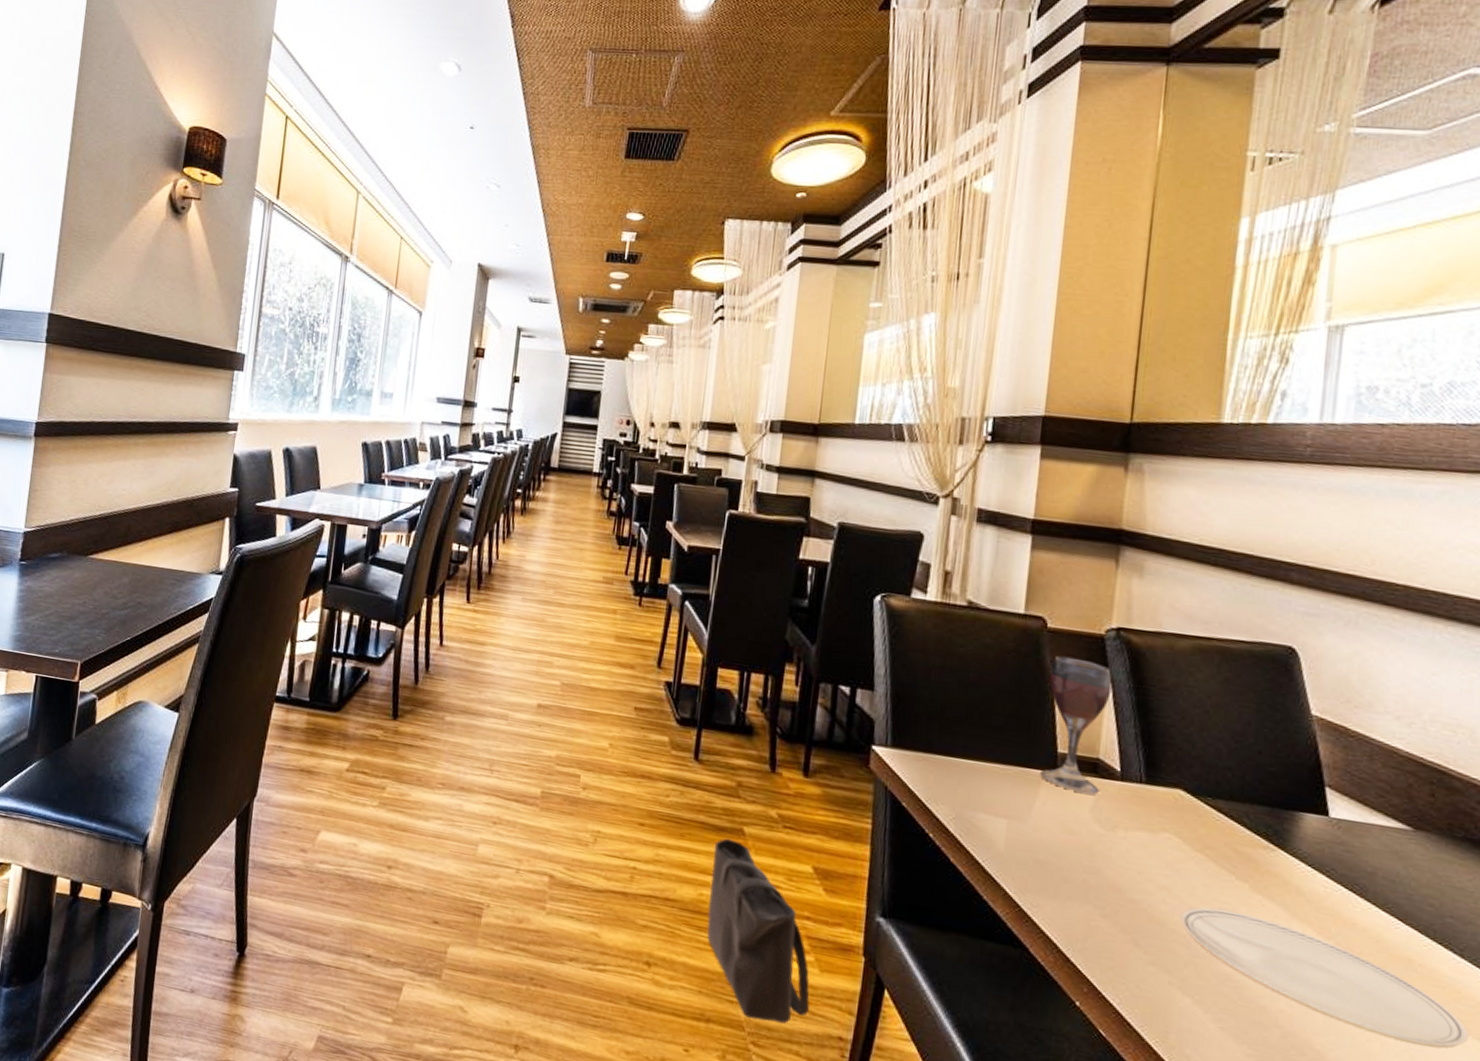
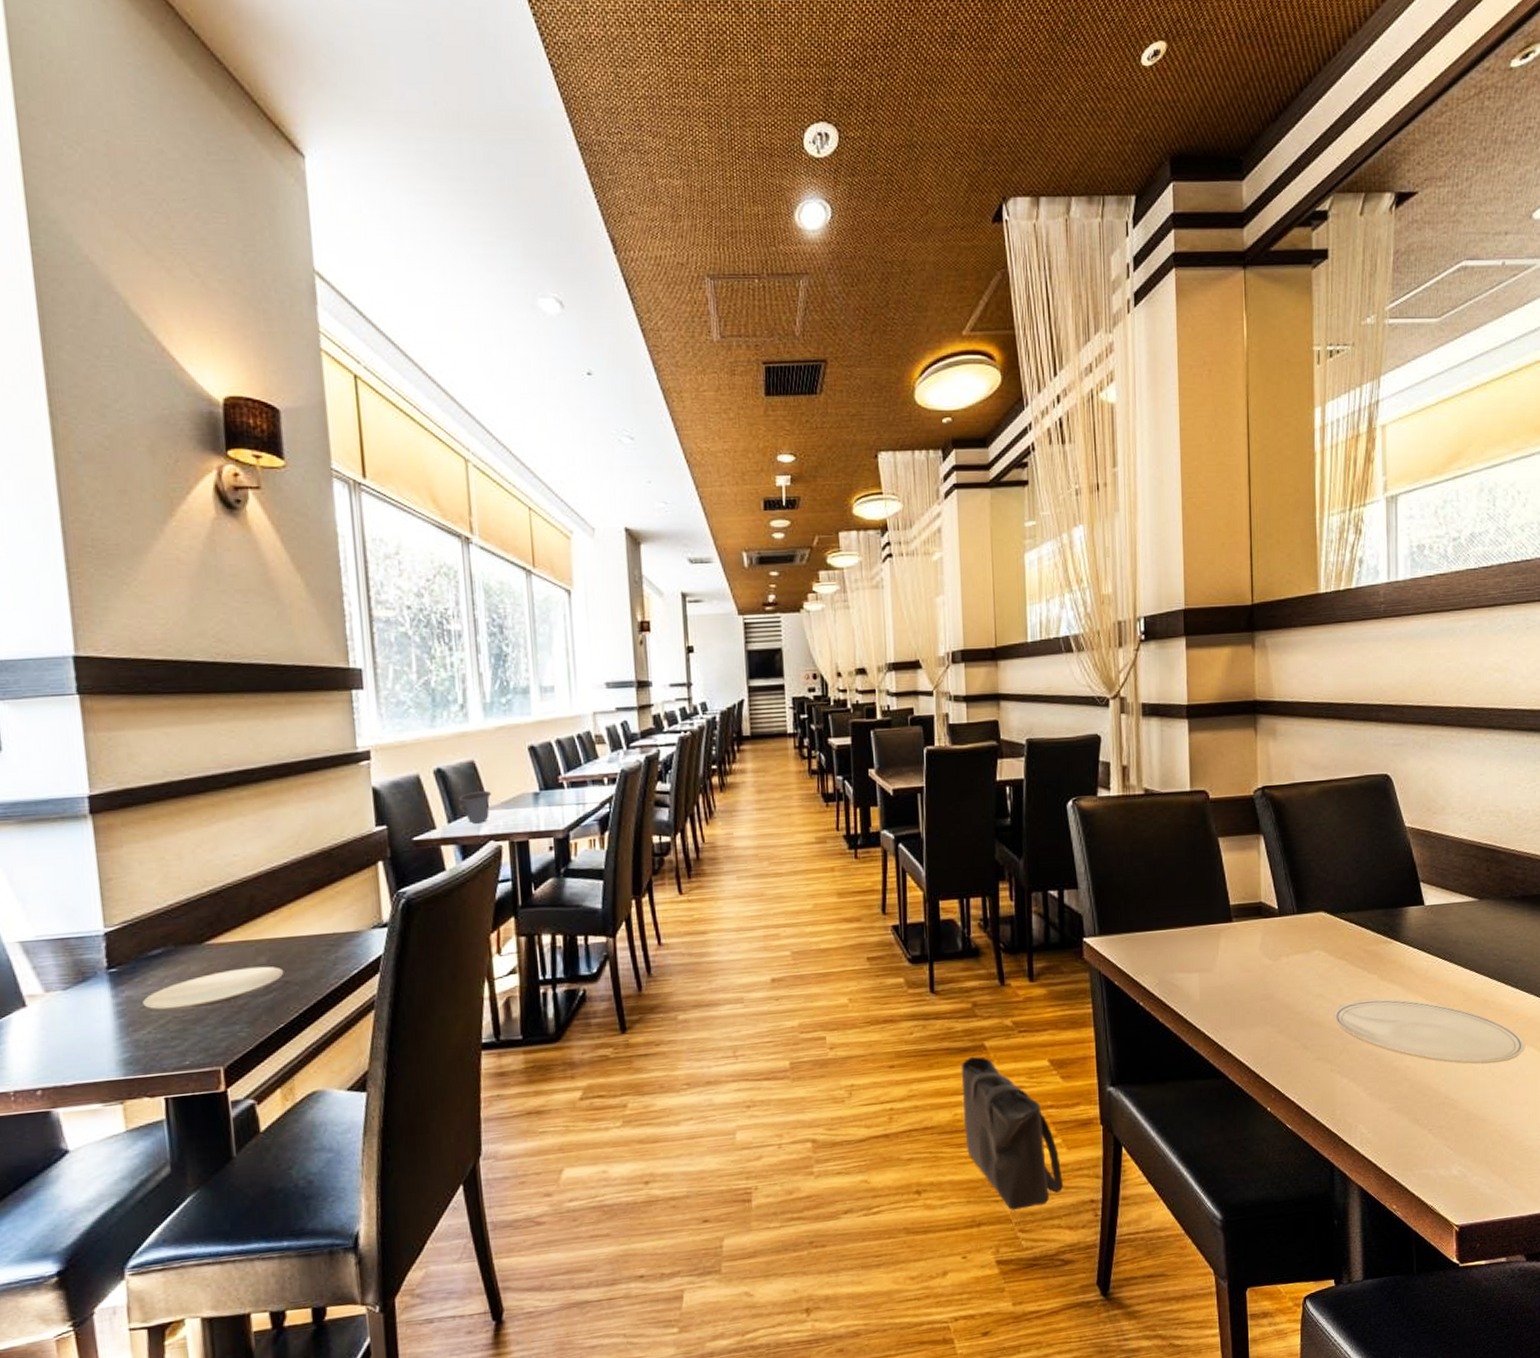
plate: none [37,582,139,609] -> present [143,966,284,1011]
cup: none [296,473,324,502] -> present [458,790,491,824]
cup: present [1040,655,1113,795] -> none [1217,820,1265,935]

